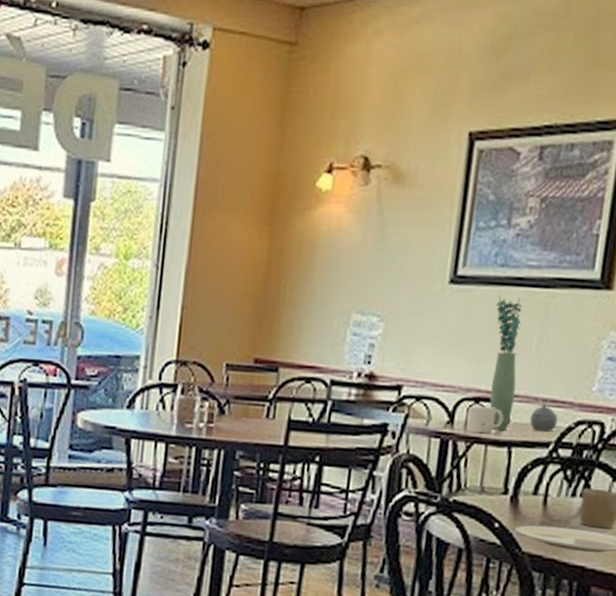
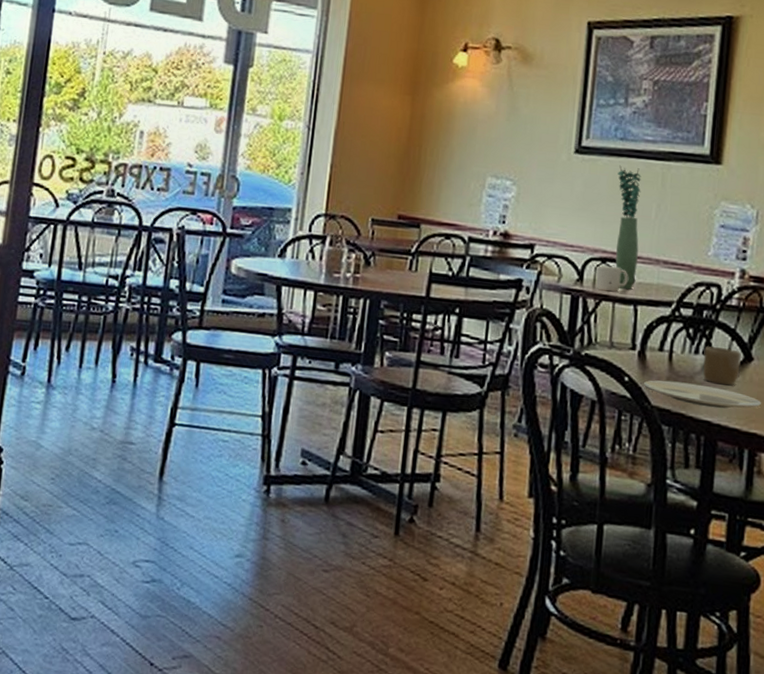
sugar bowl: present [530,403,558,432] -> none [653,265,679,292]

